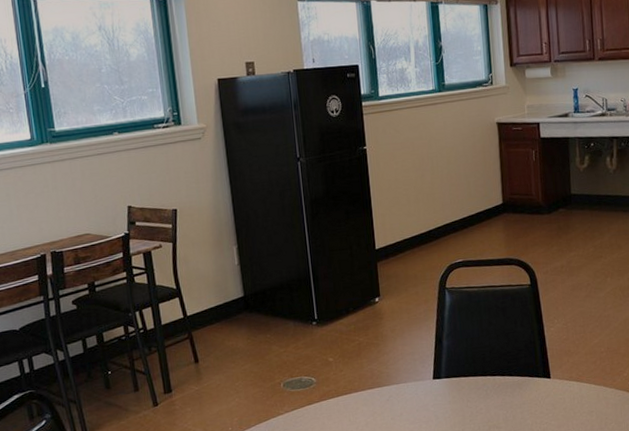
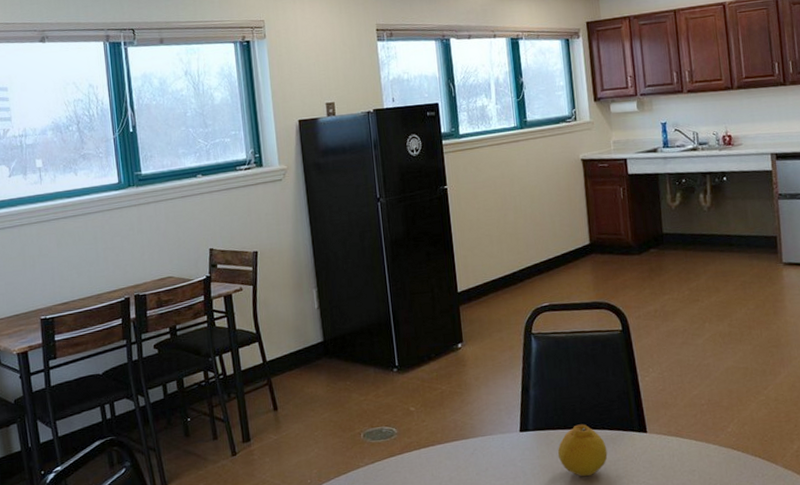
fruit: none [468,371,514,419] -> present [558,424,608,477]

